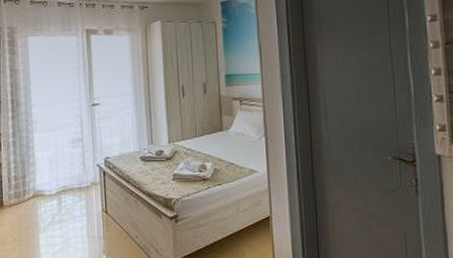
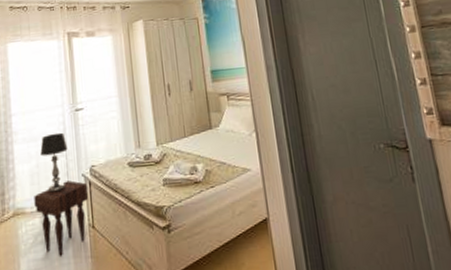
nightstand: none [52,169,103,235] -> present [34,180,89,256]
table lamp: none [58,125,84,180] -> present [40,132,68,194]

